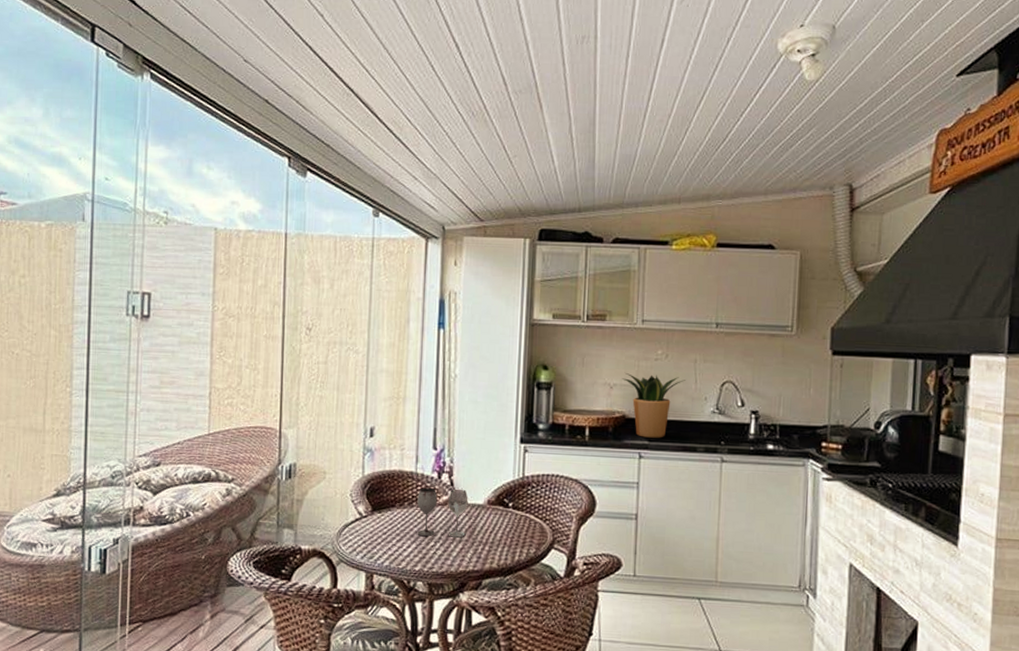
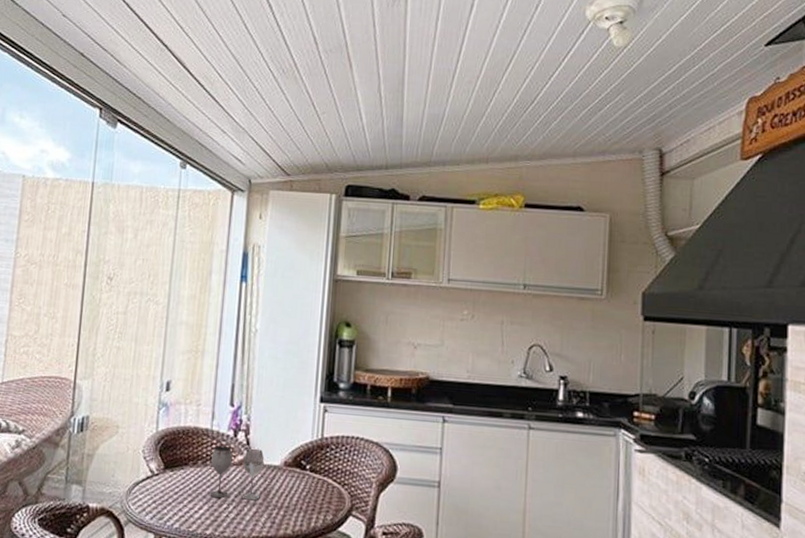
potted plant: present [621,373,685,438] -> none [426,333,492,402]

